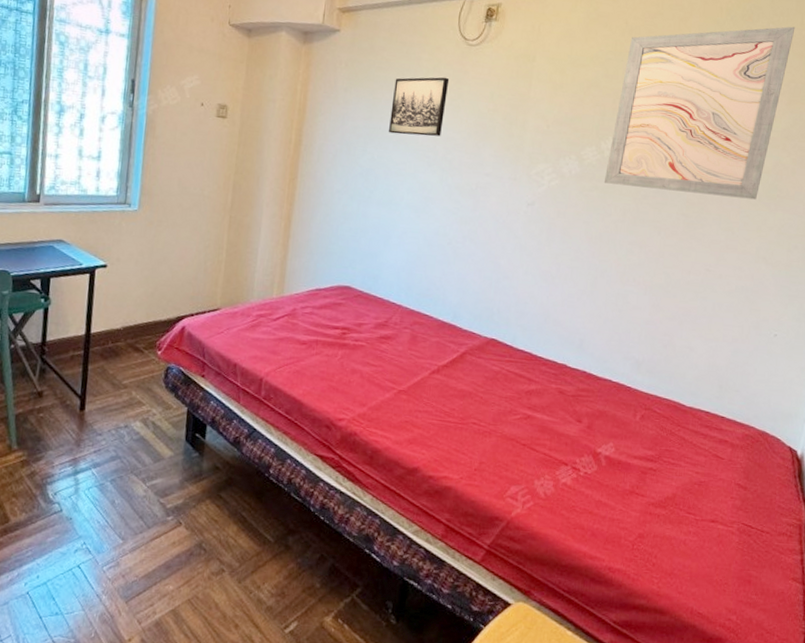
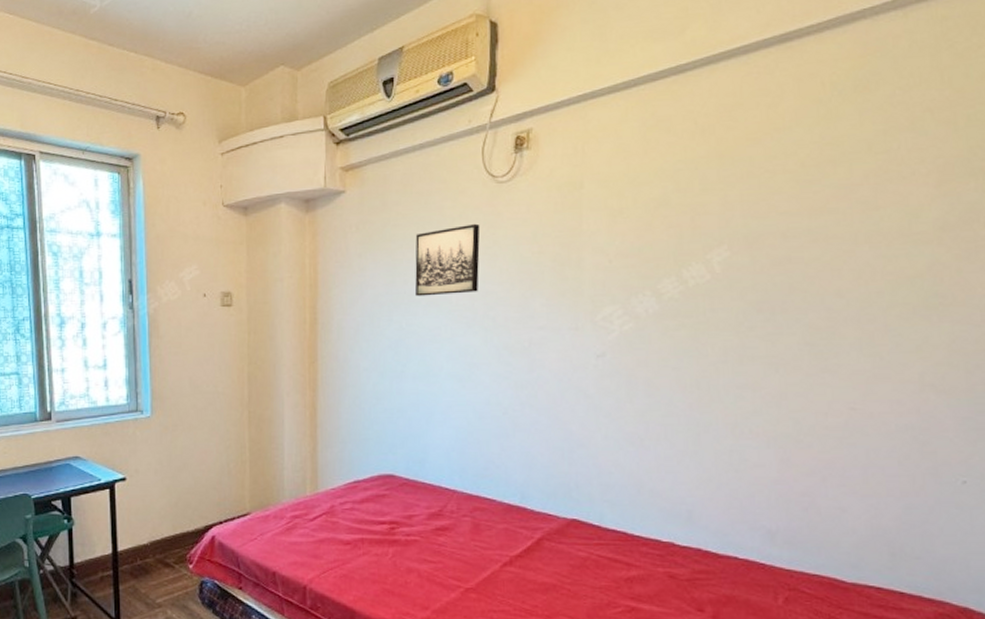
wall art: present [604,26,795,200] -> none [692,87,934,319]

